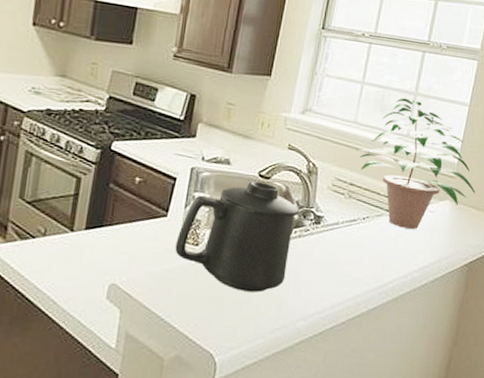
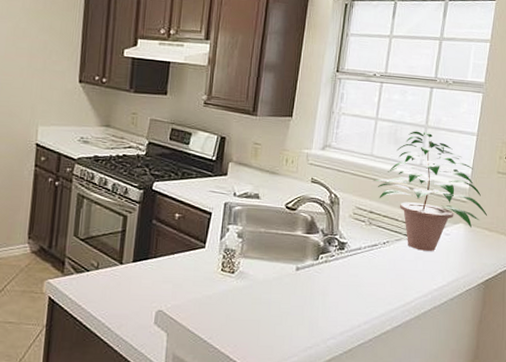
mug: present [175,181,299,292] -> none [213,213,324,314]

